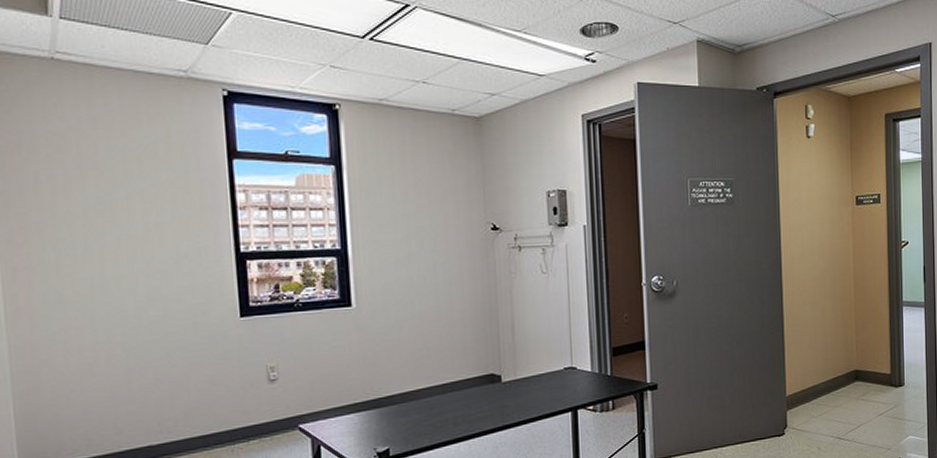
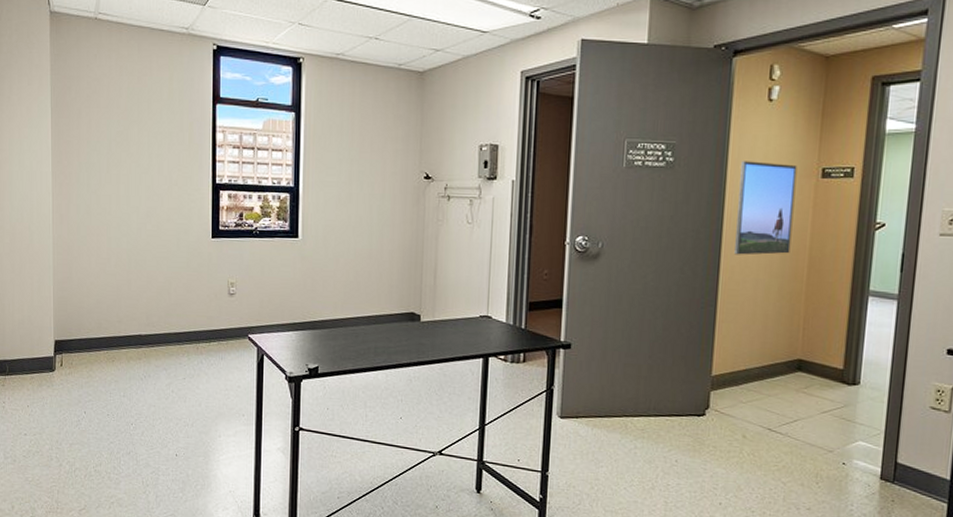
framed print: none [791,193,838,281] -> present [734,161,797,255]

